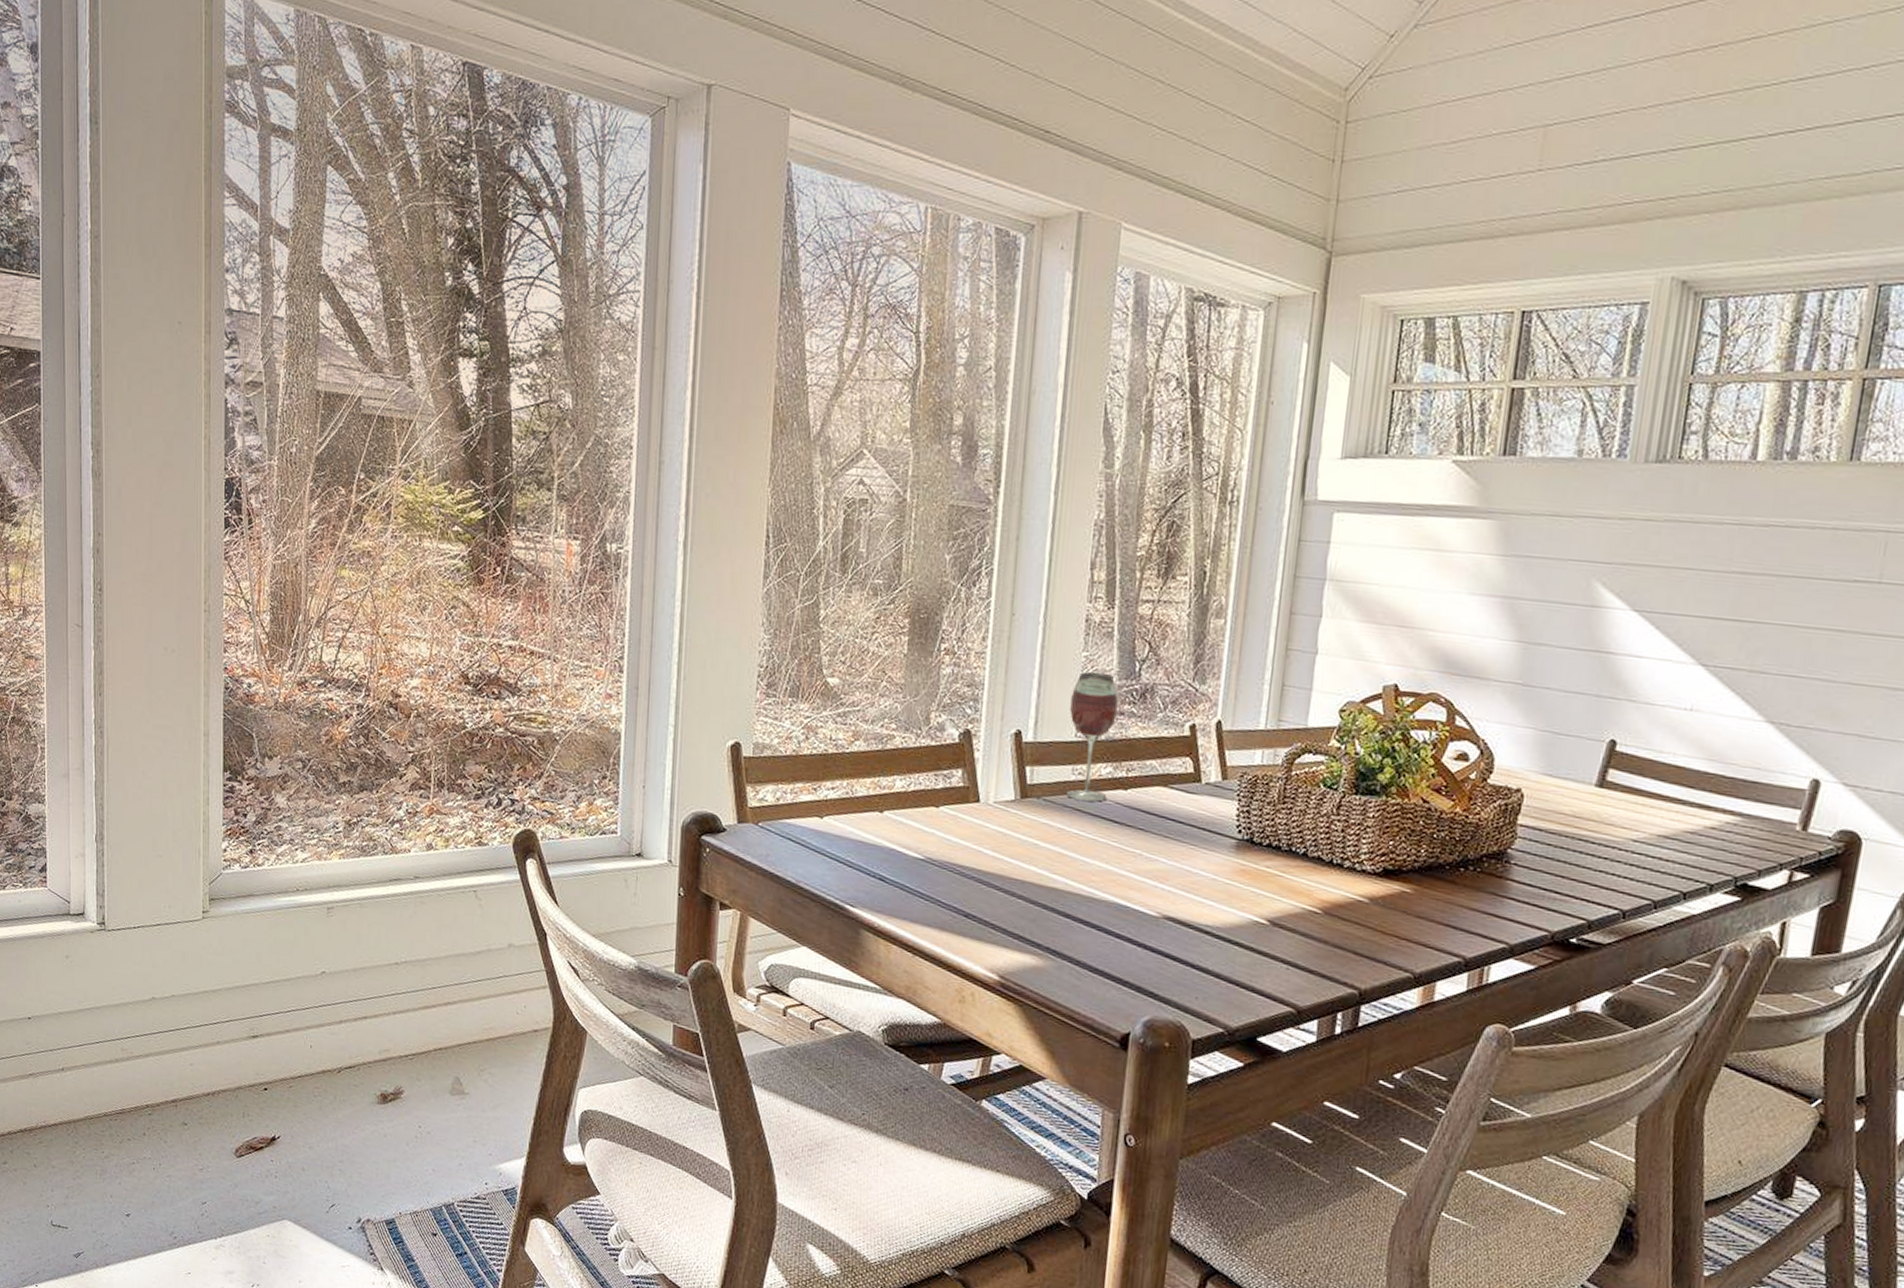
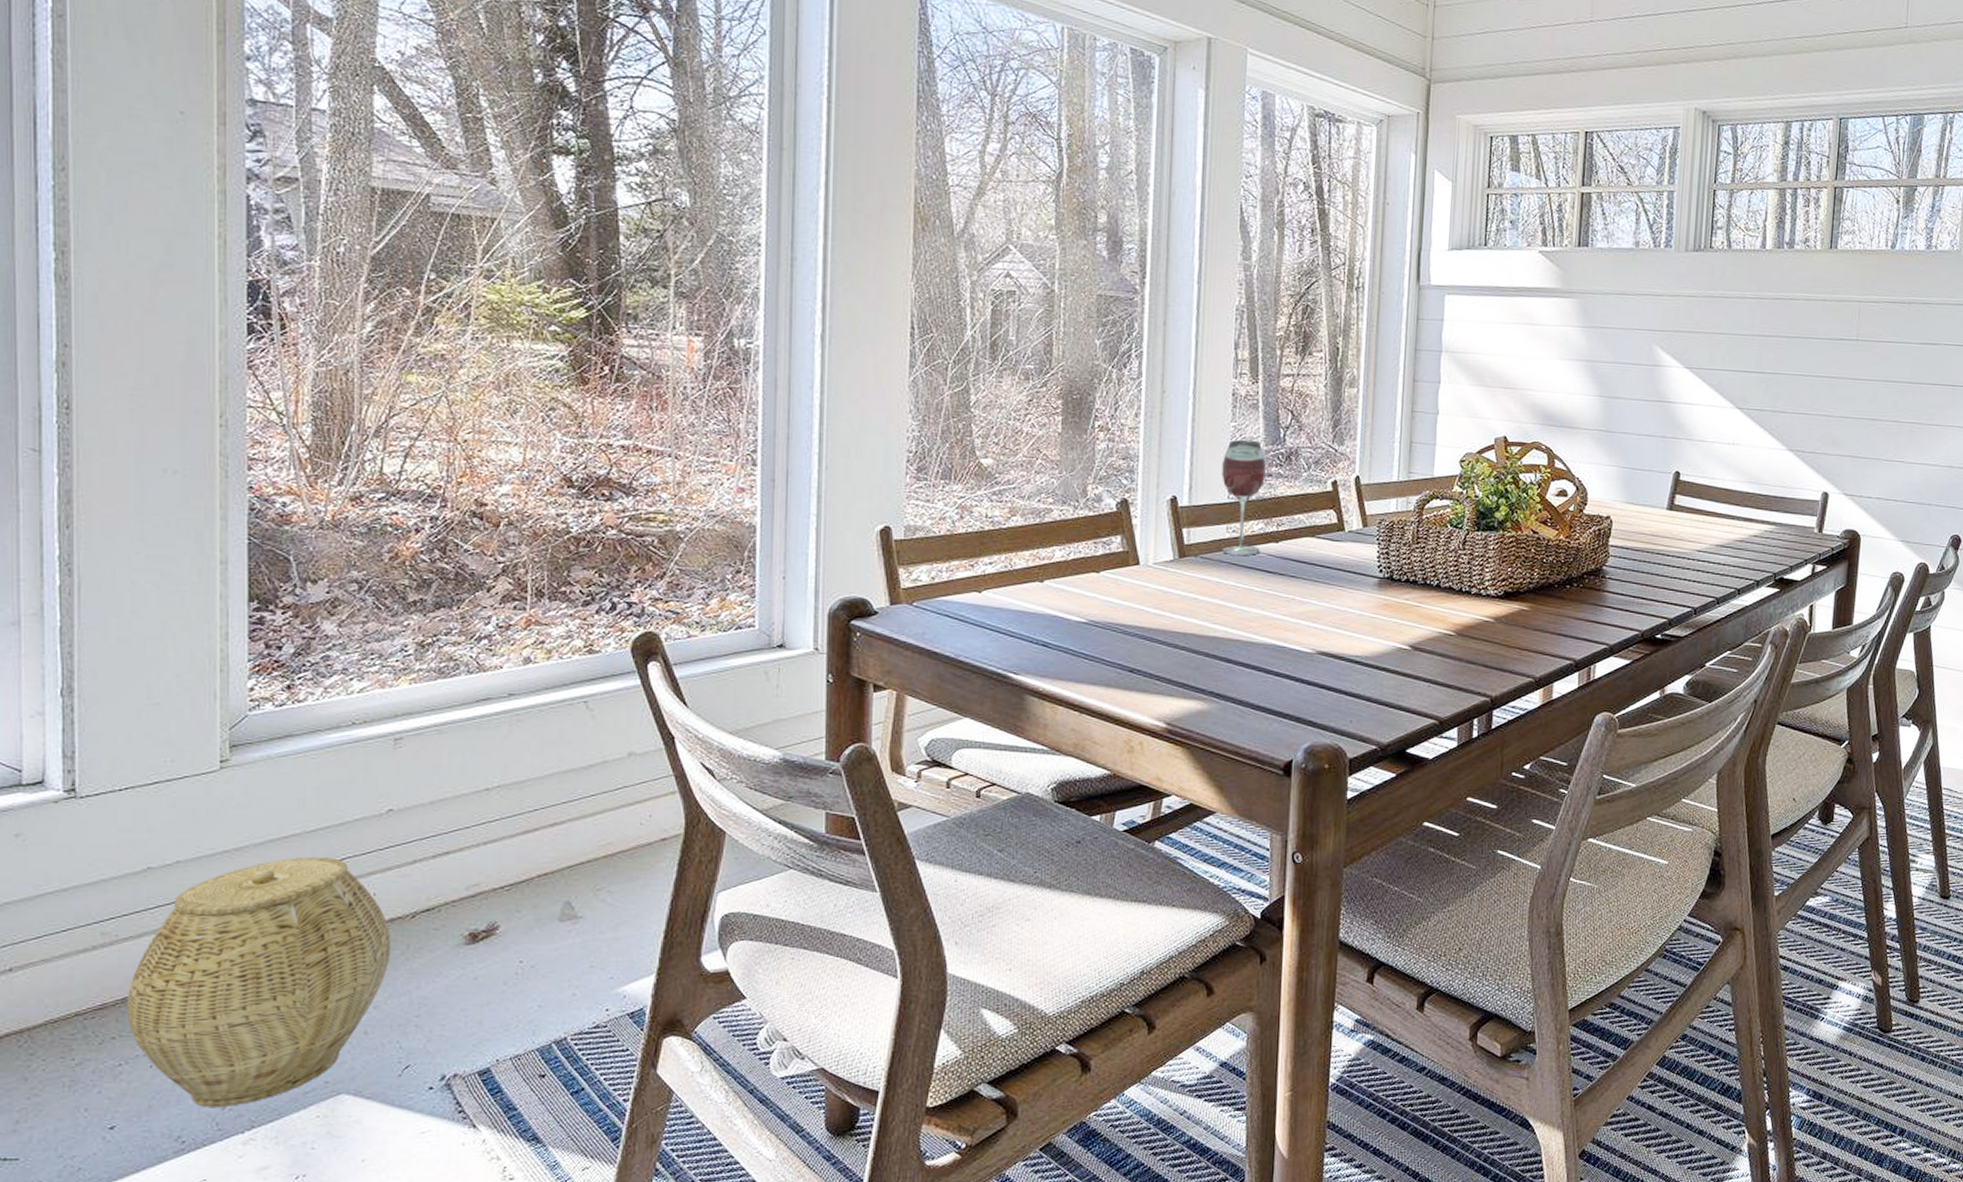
woven basket: none [137,1004,322,1215] -> present [126,856,391,1107]

